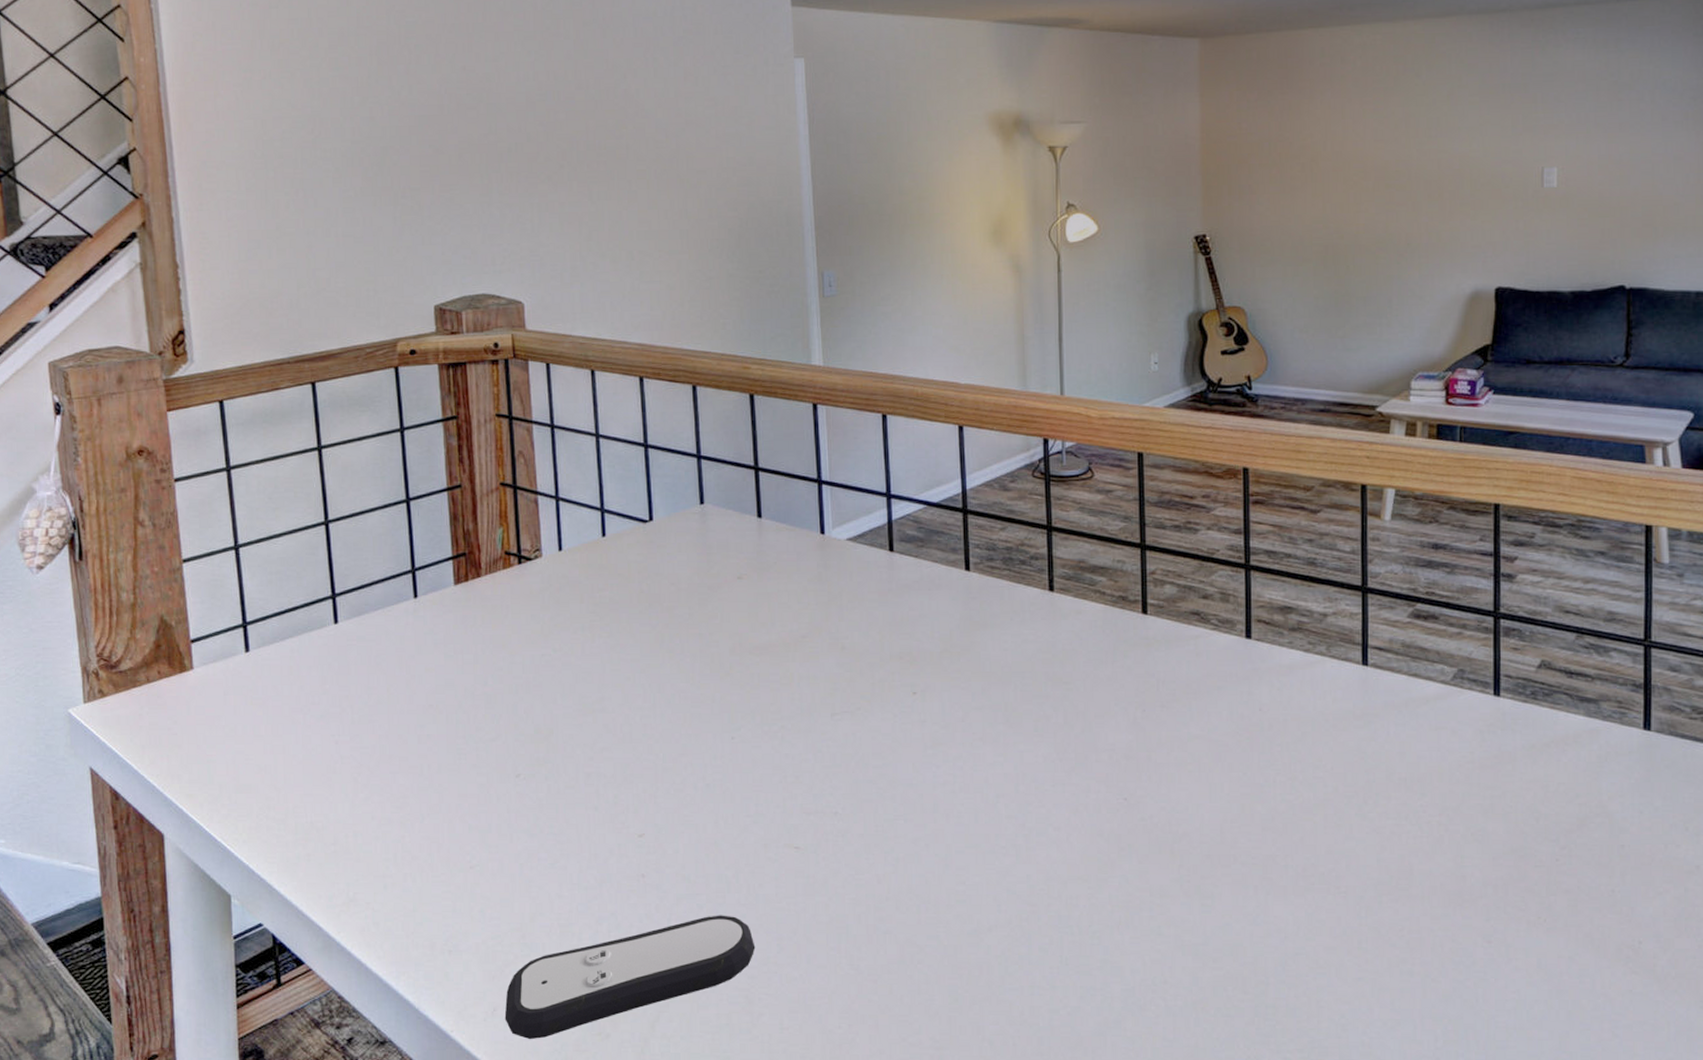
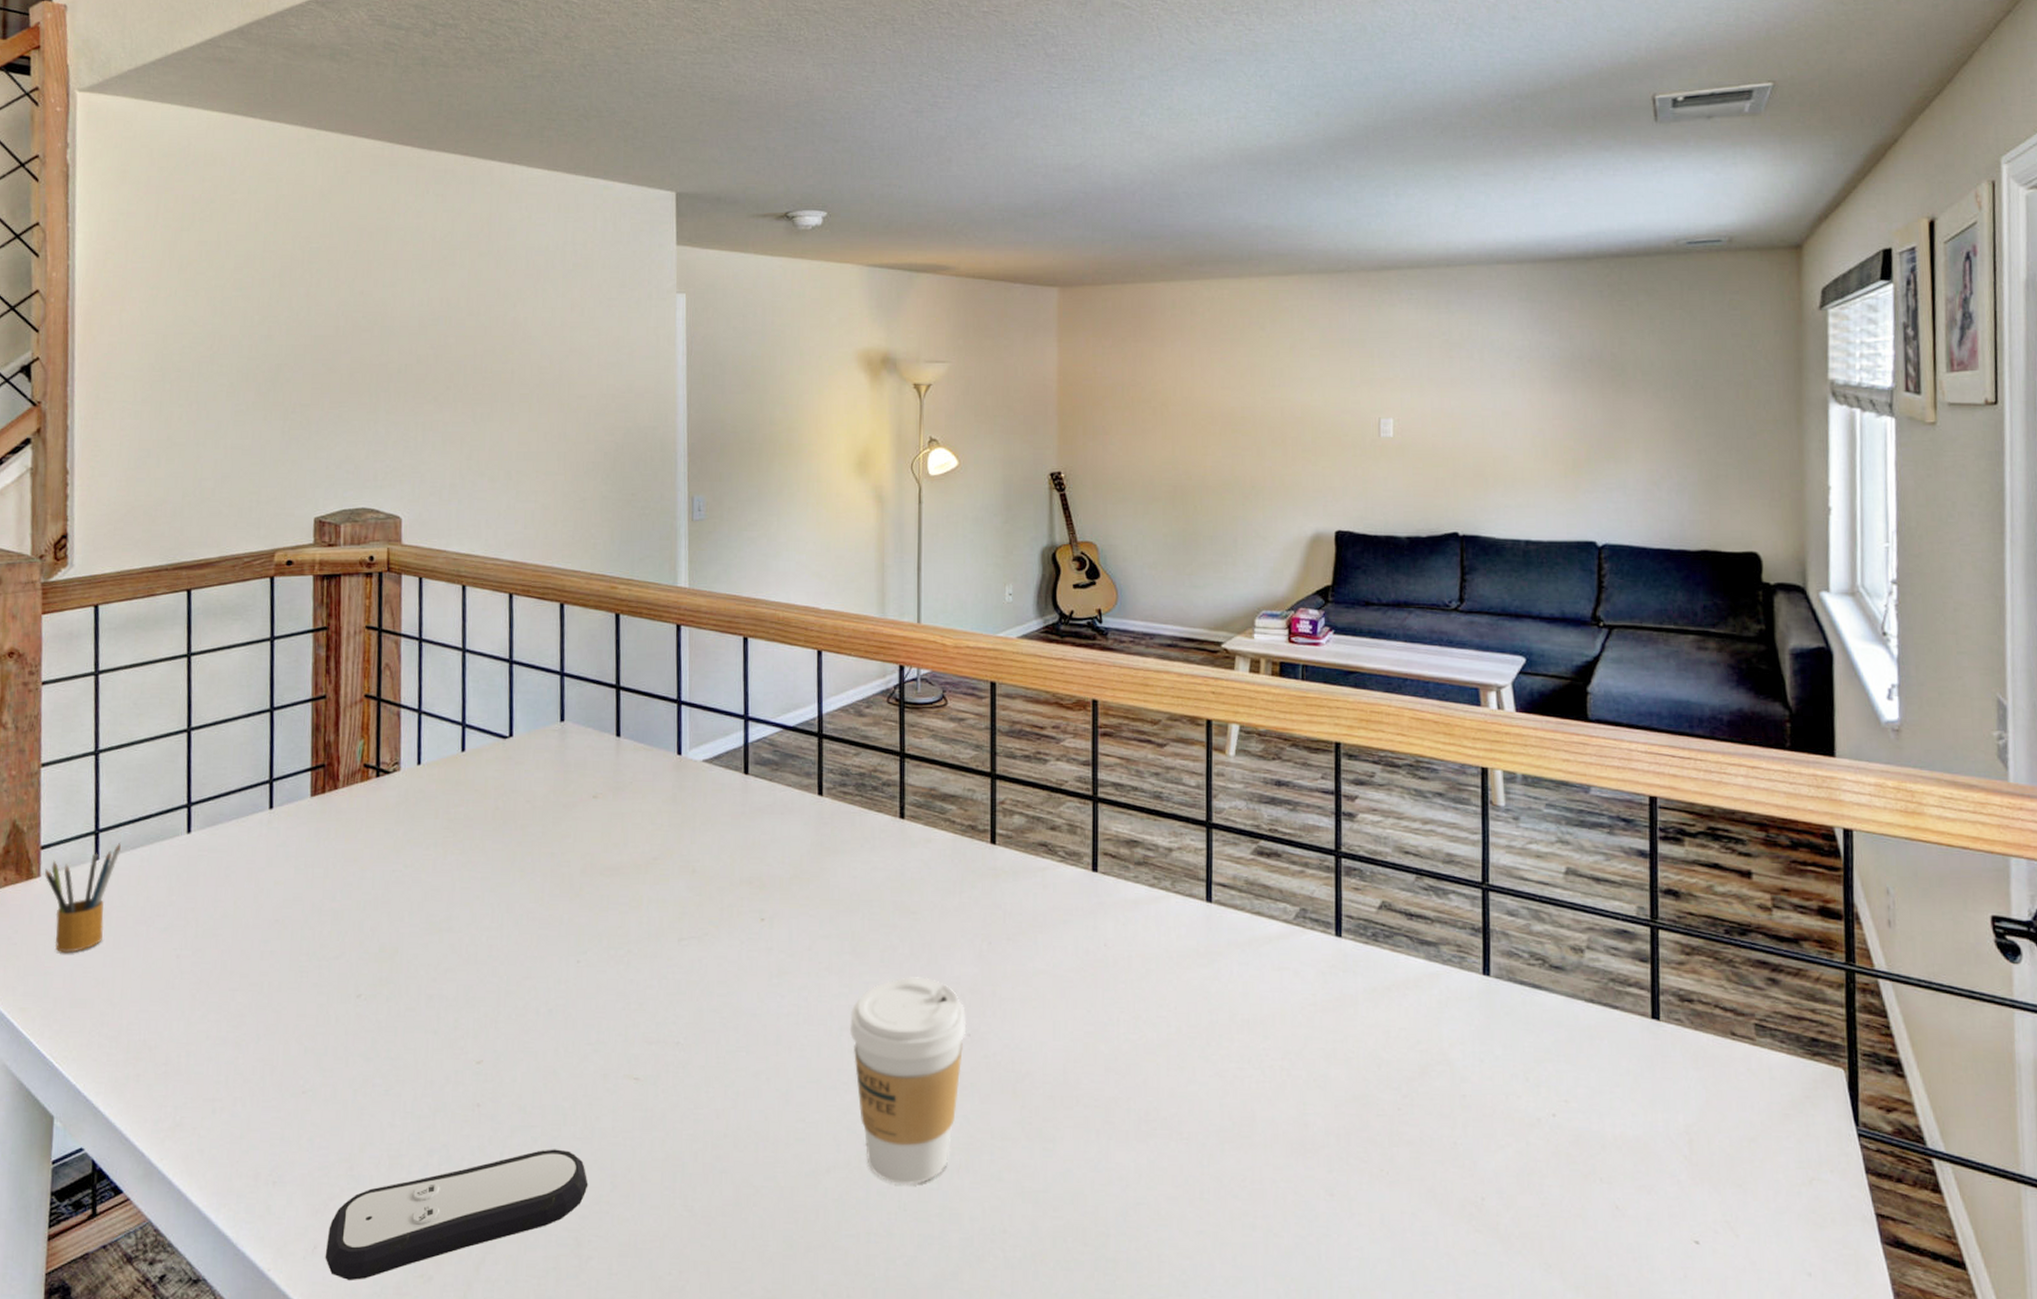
pencil box: none [198,634,270,742] -> present [45,842,121,954]
coffee cup: none [1006,745,1123,942] -> present [850,977,967,1185]

